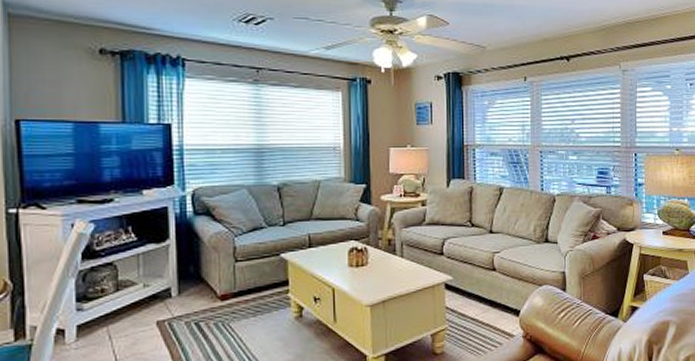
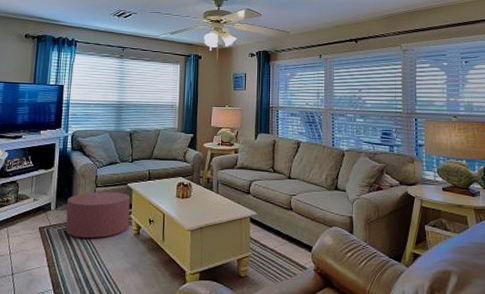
pouf: none [195,266,286,330] -> present [65,192,130,239]

